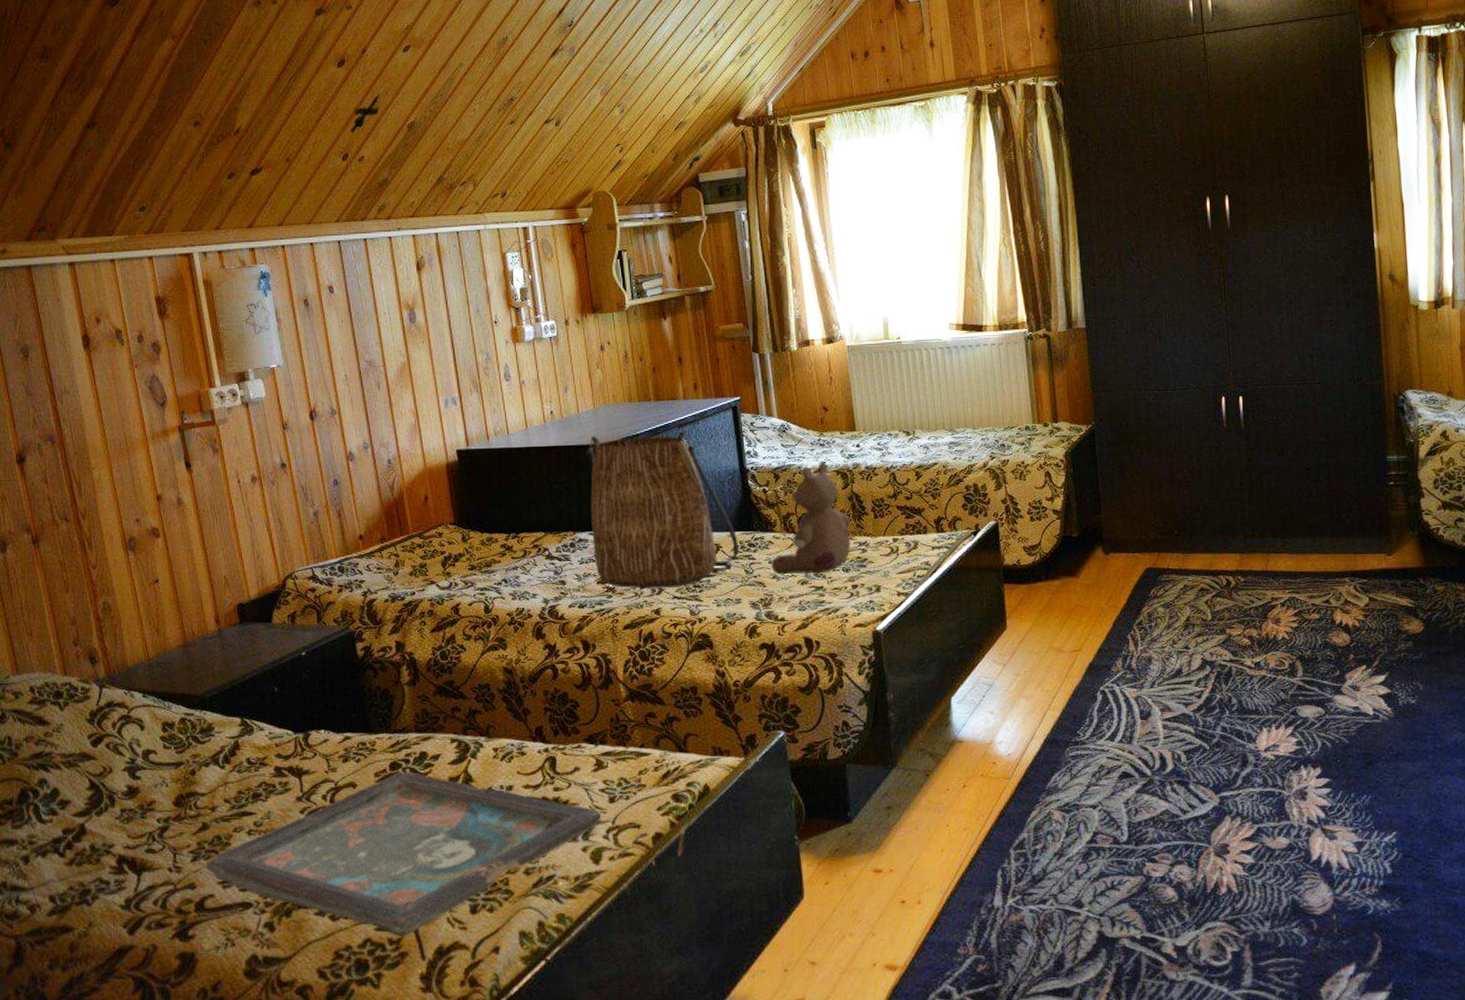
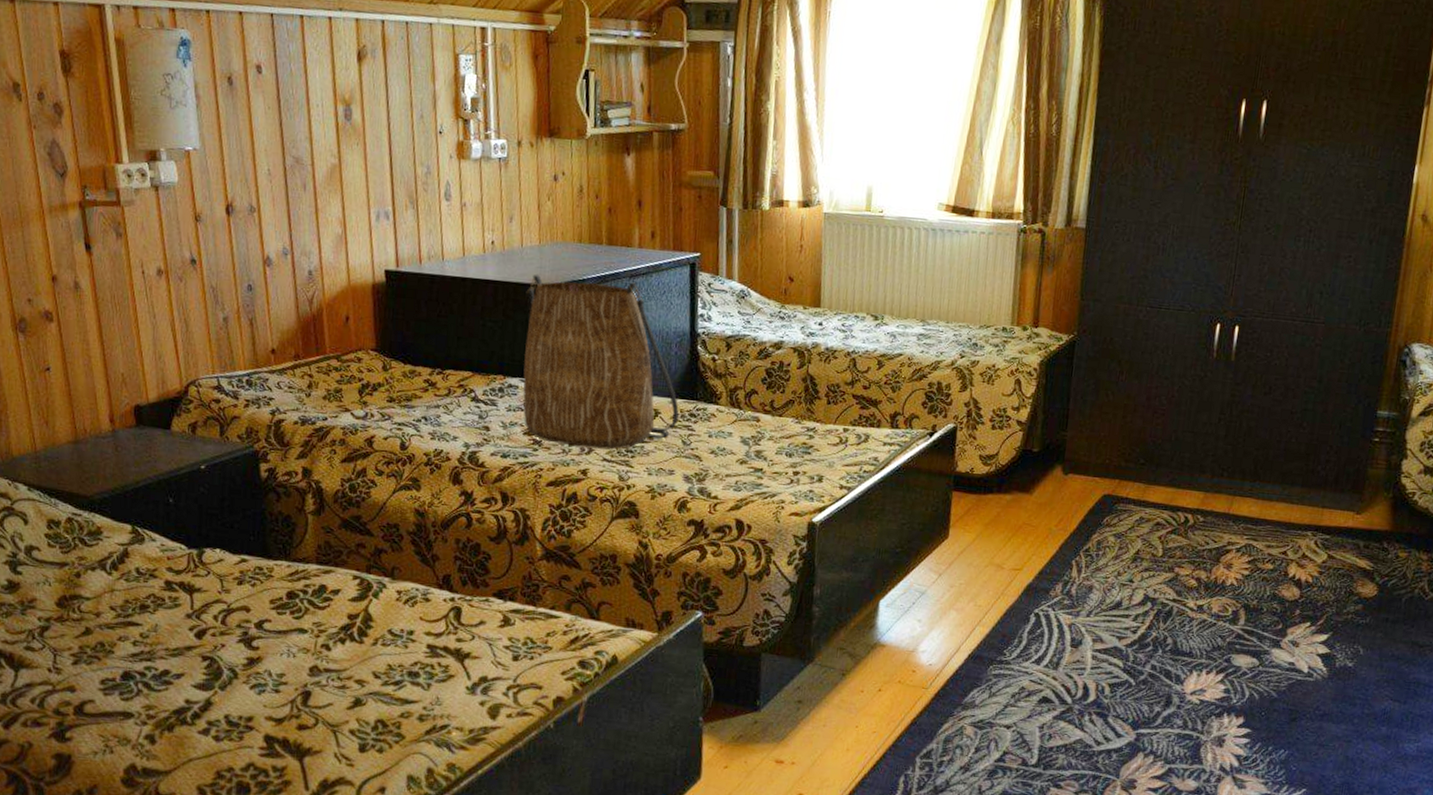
decorative tray: present [206,771,602,937] -> none [87,602,504,766]
stuffed bear: present [771,461,851,574] -> none [710,335,801,455]

